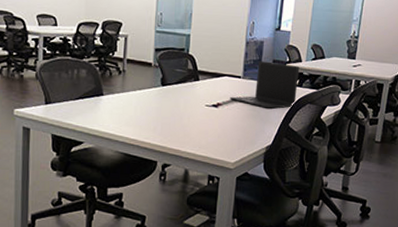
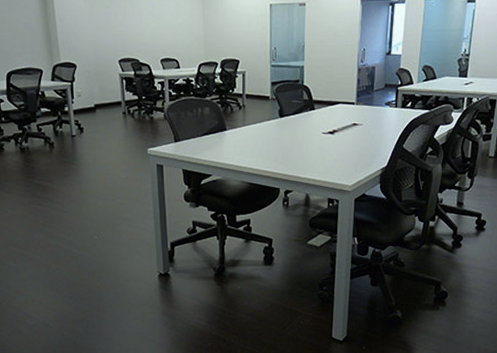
laptop: present [230,61,300,109] -> none [345,86,412,132]

